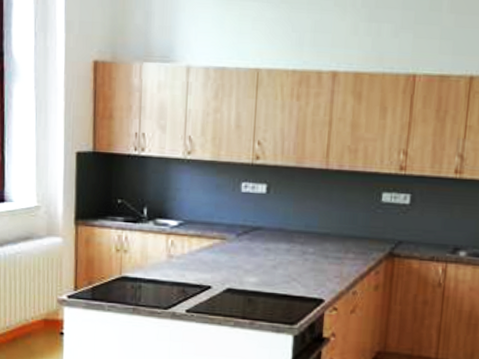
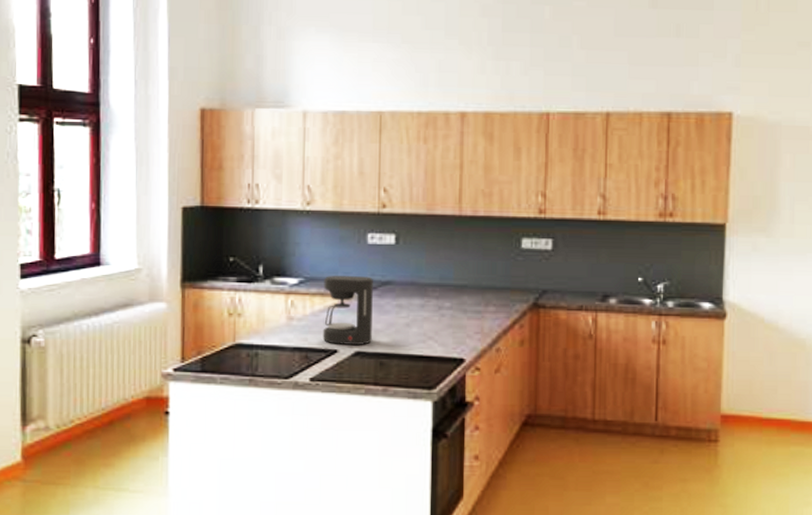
coffee maker: none [198,219,245,283] -> present [322,275,373,346]

